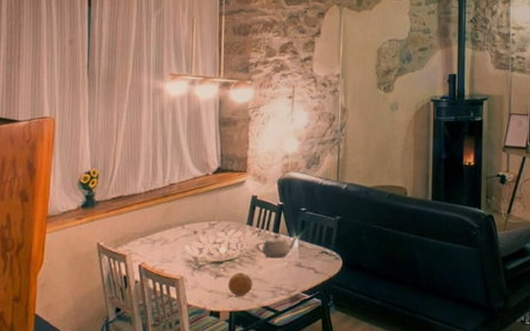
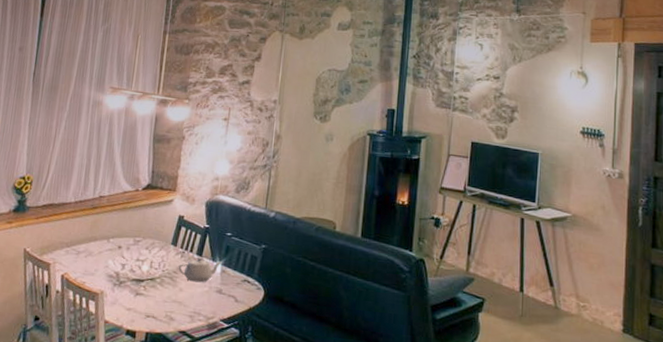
fruit: present [228,273,253,297] -> none [147,293,172,319]

